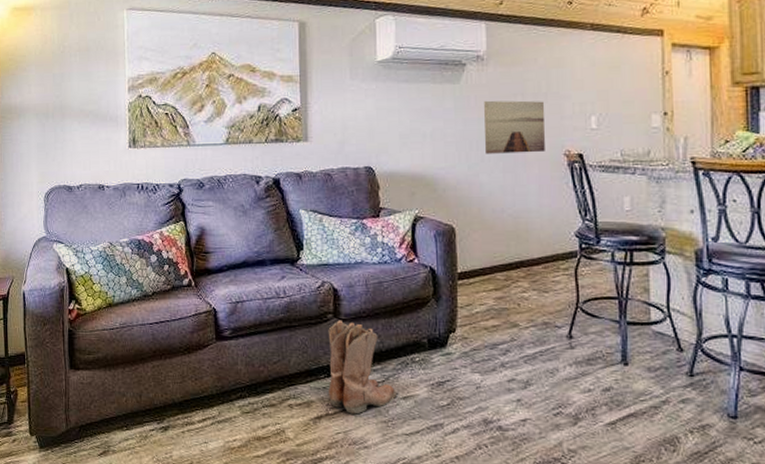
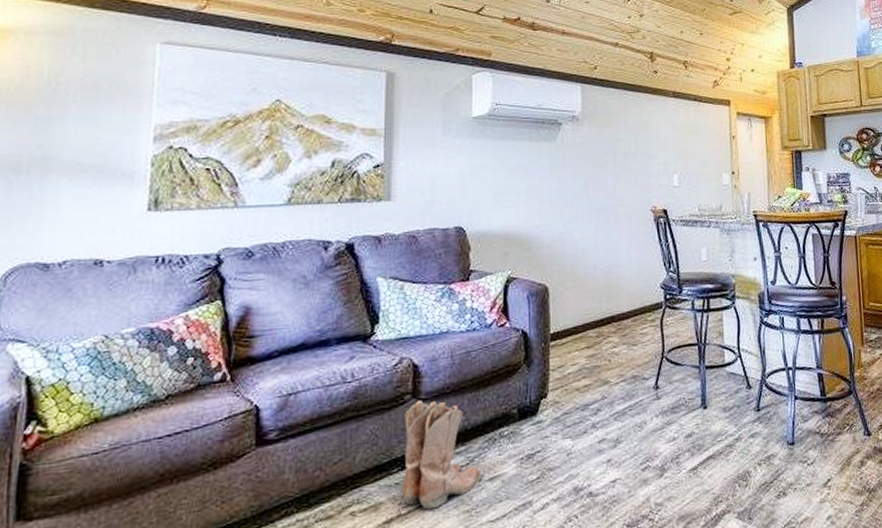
wall art: present [484,100,545,154] -> none [578,159,634,211]

